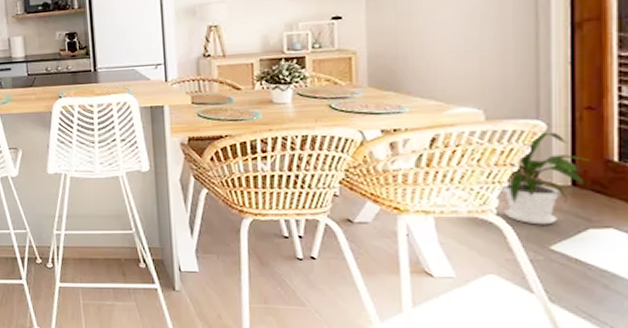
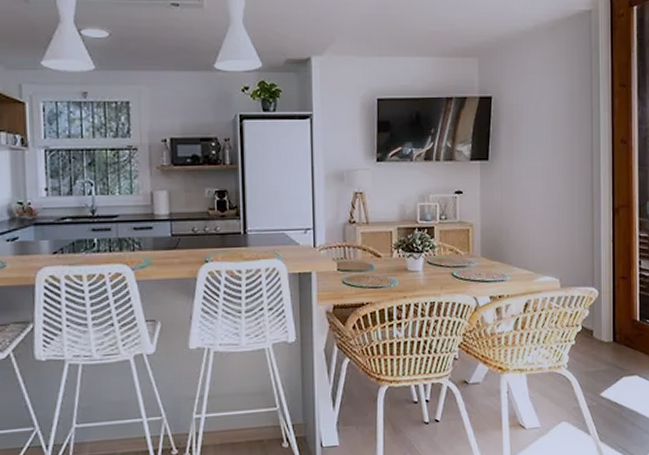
house plant: present [498,130,592,225] -> none [568,296,624,376]

